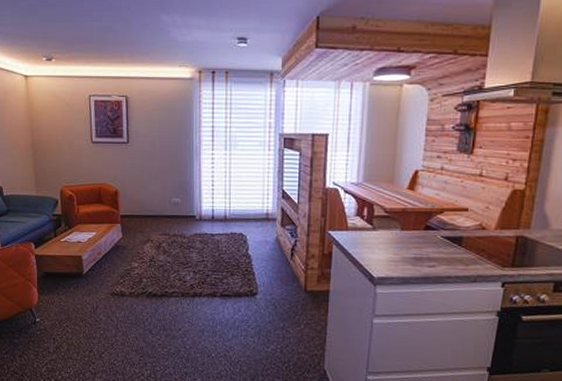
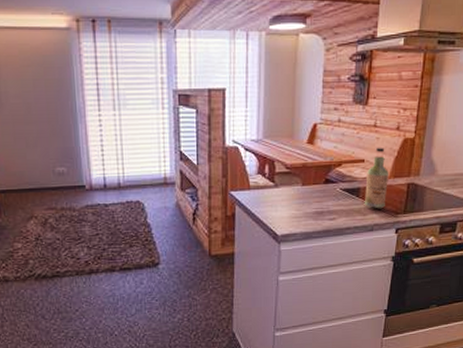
bottle: none [466,196,495,259] -> present [364,147,388,208]

